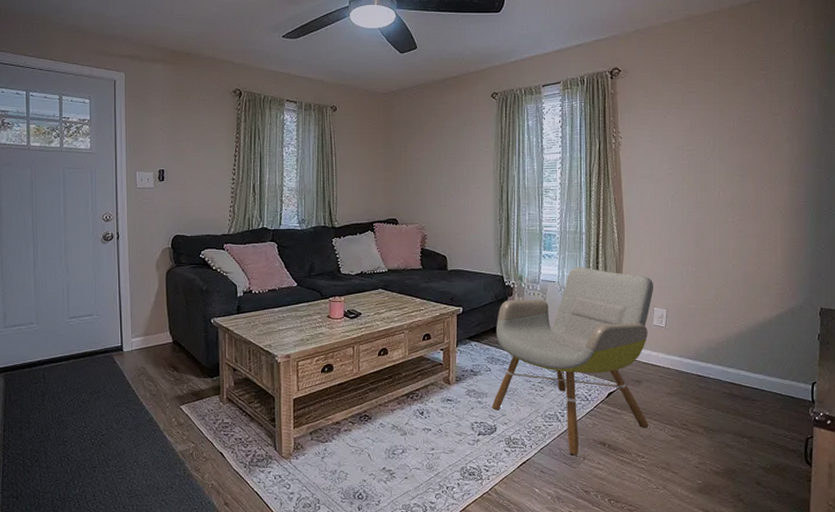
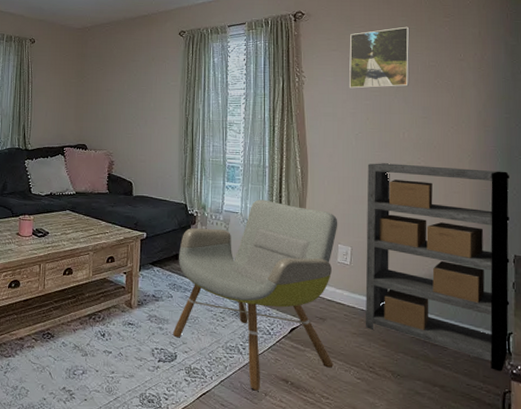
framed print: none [666,81,727,148] -> present [349,26,410,89]
shelving unit: none [680,223,818,419] -> present [365,163,510,372]

